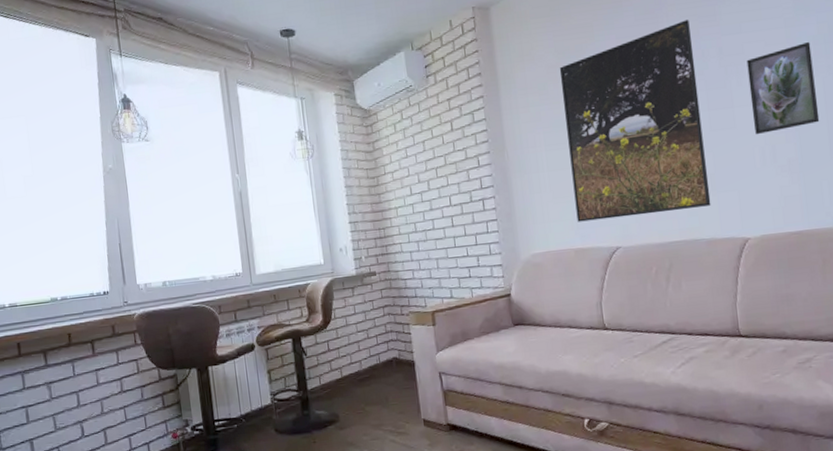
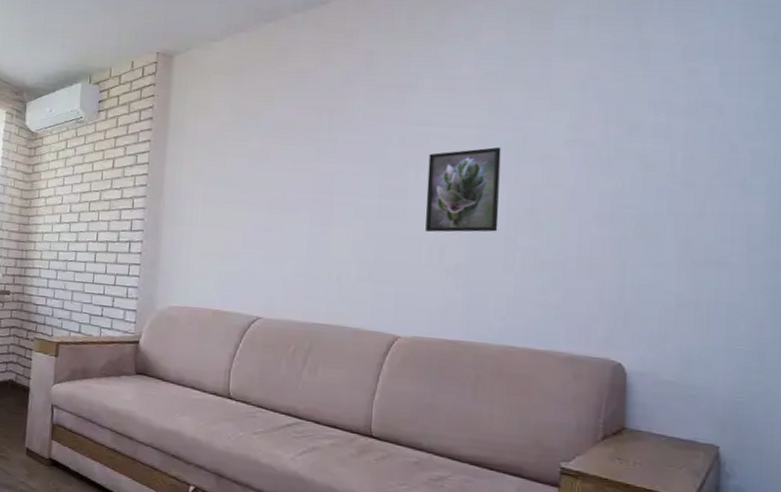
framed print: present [559,20,711,222] -> none [221,102,375,295]

